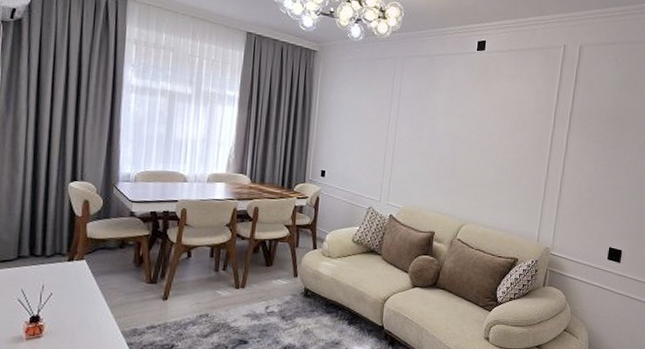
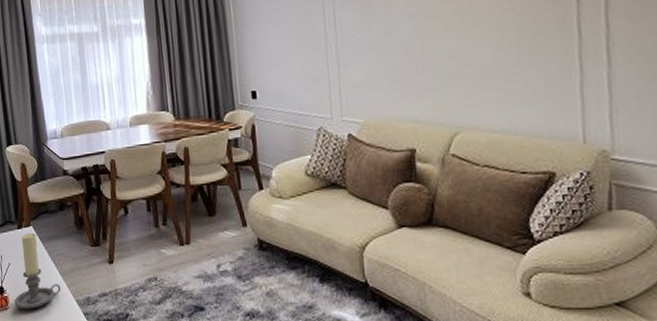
candle holder: none [50,266,107,338] -> present [14,233,61,309]

